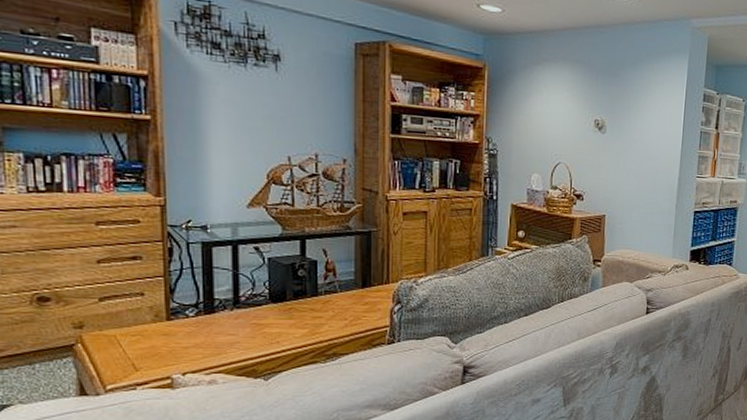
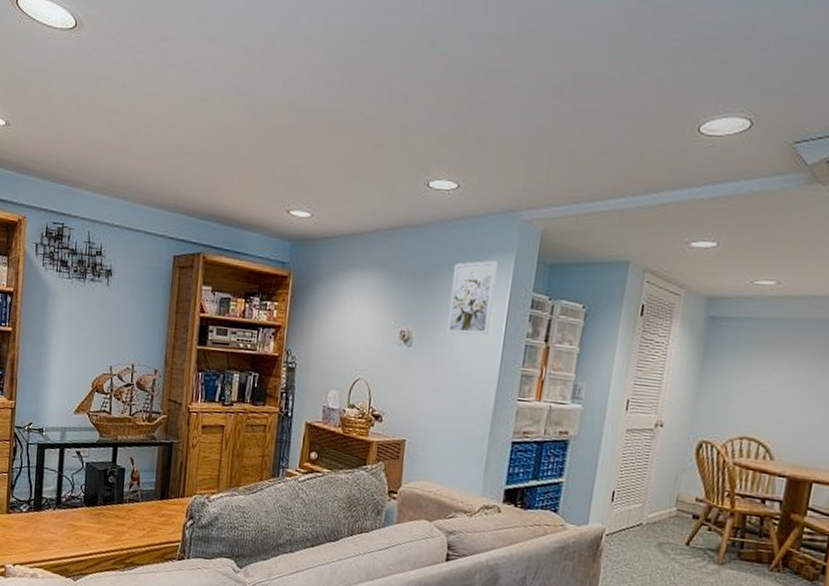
wall art: none [636,60,675,123] -> present [447,260,498,335]

